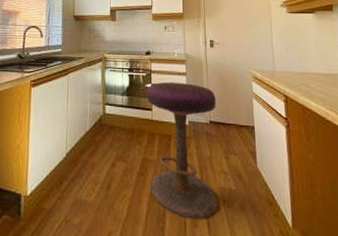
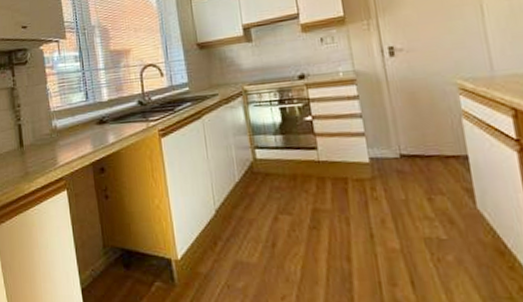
stool: present [147,81,218,220] -> none [306,109,424,278]

